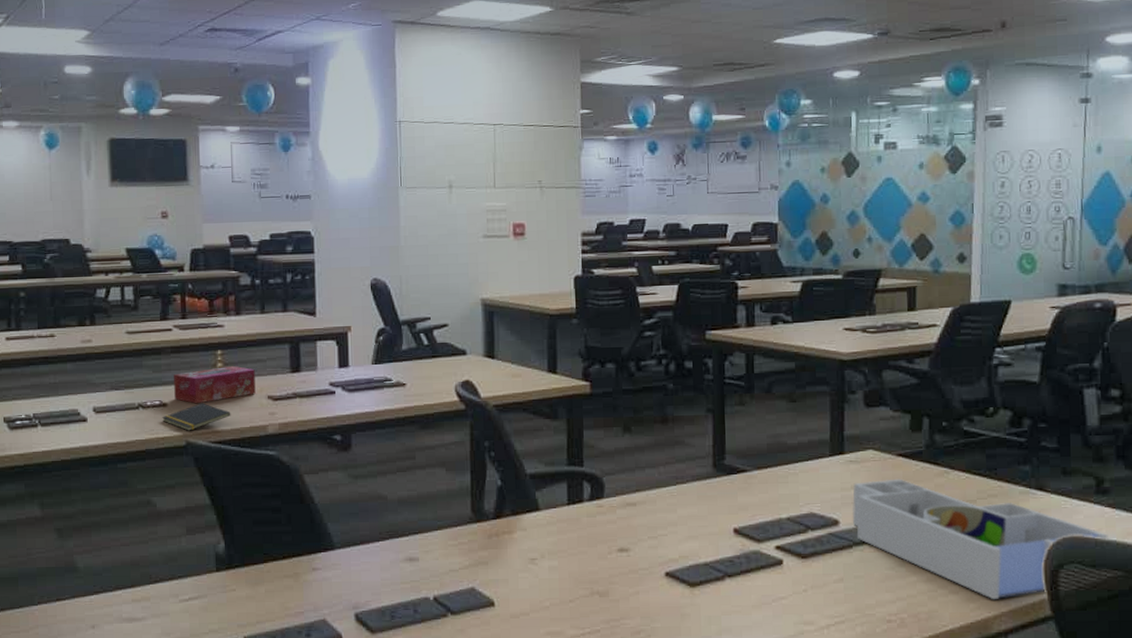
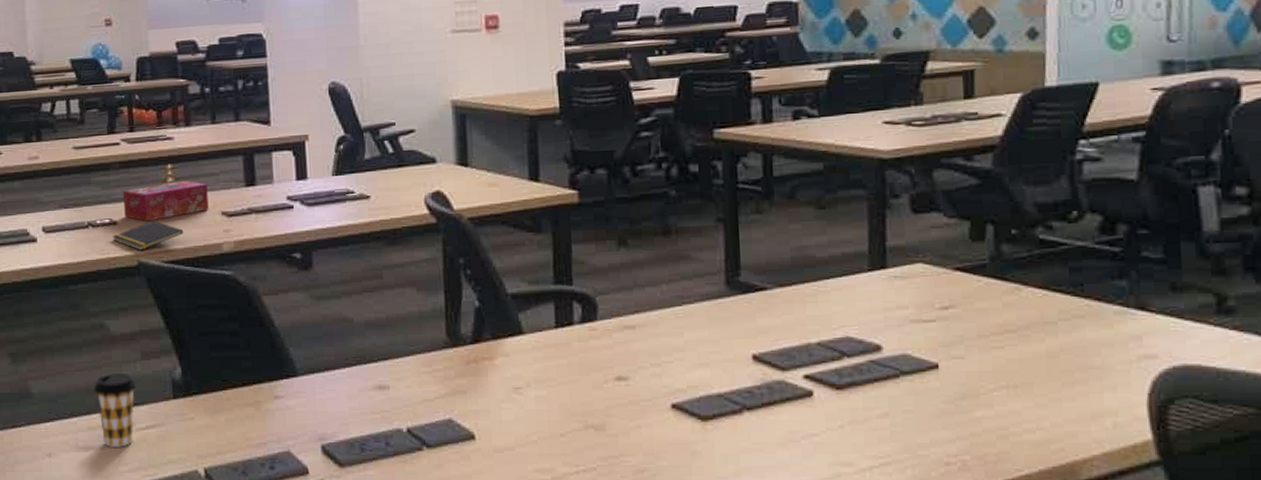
coffee cup: none [138,548,181,620] -> present [93,374,137,449]
desk organizer: present [852,478,1108,599] -> none [898,296,1235,440]

